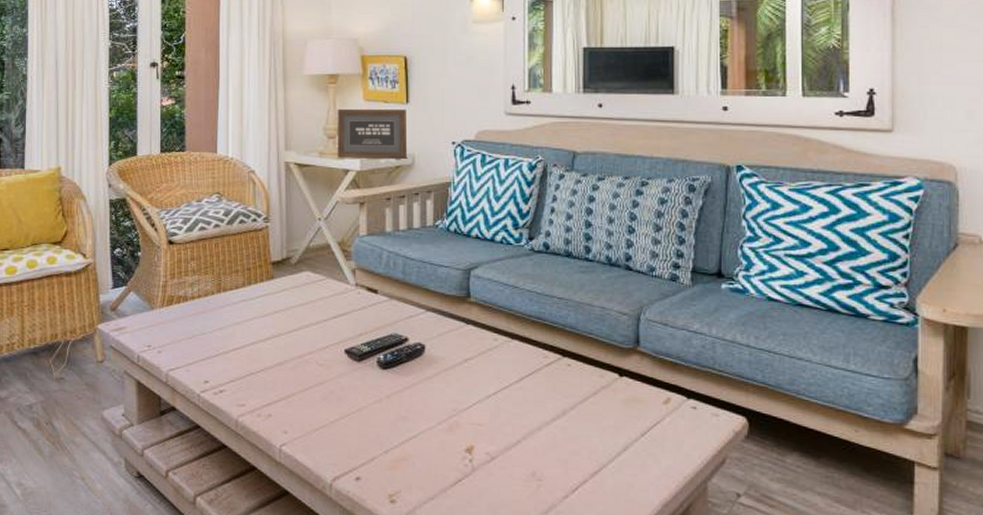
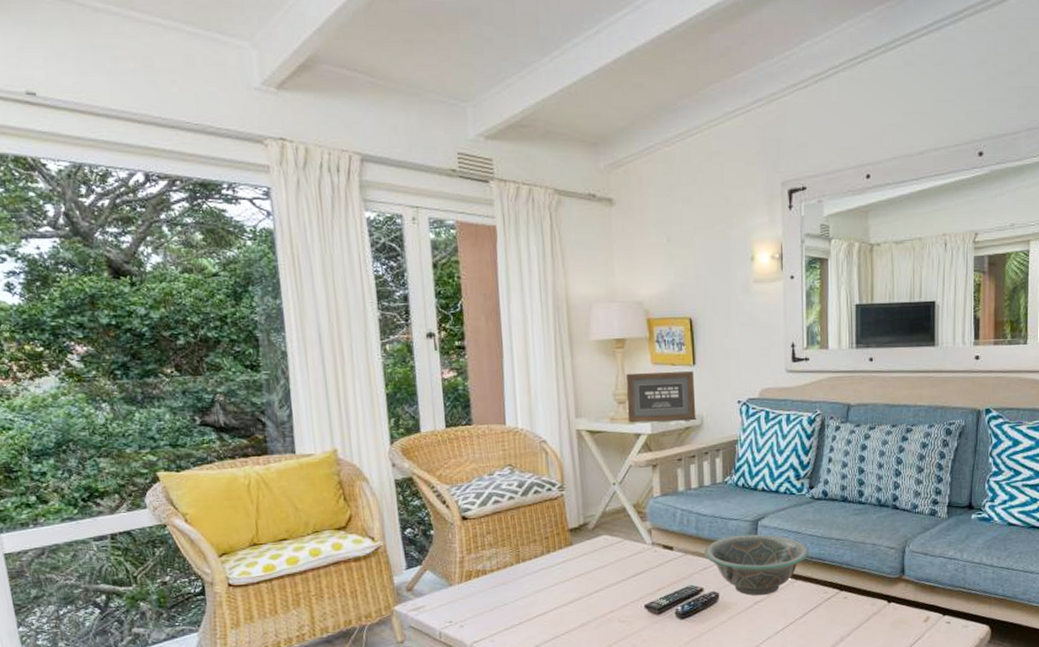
decorative bowl: none [411,284,527,353] -> present [704,534,809,596]

